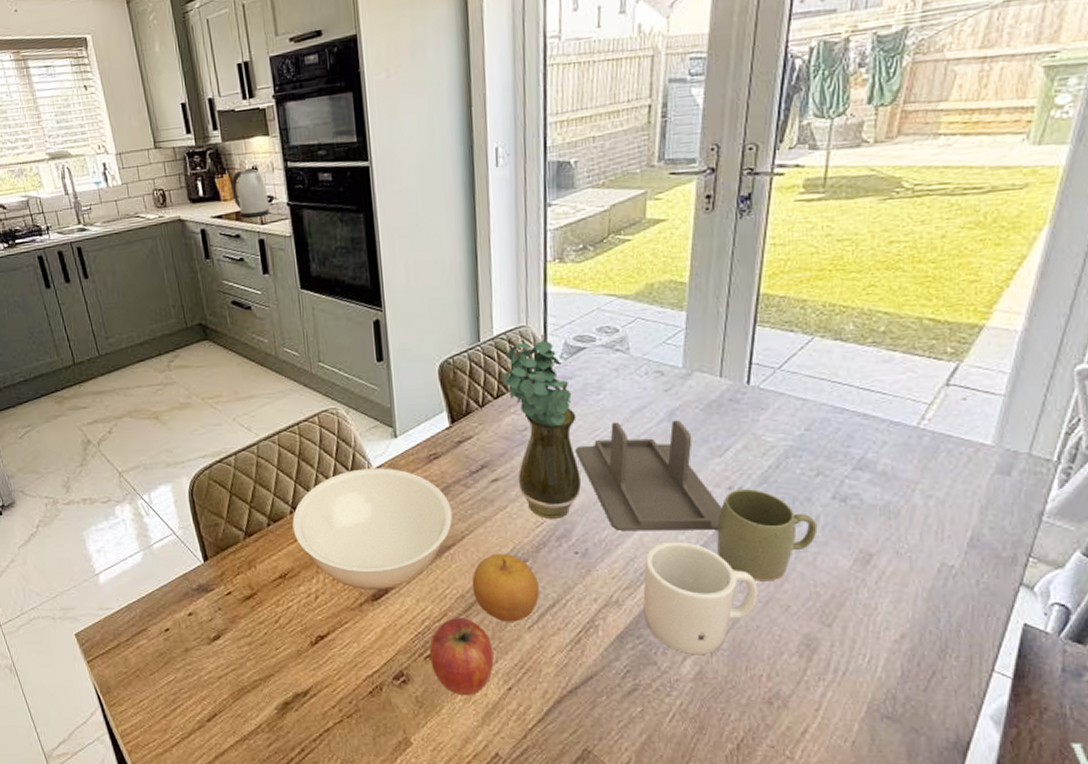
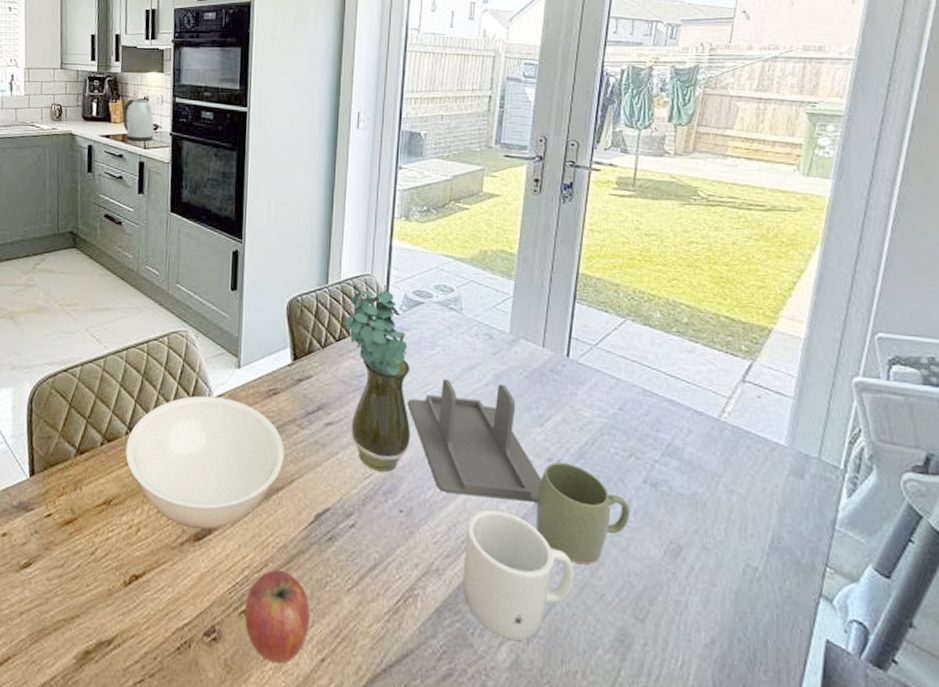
fruit: present [472,553,539,622] -> none [296,502,362,582]

